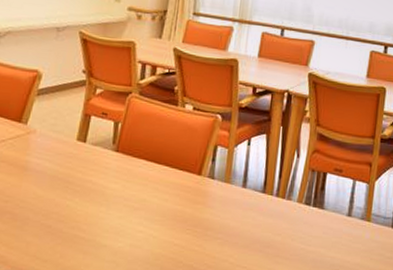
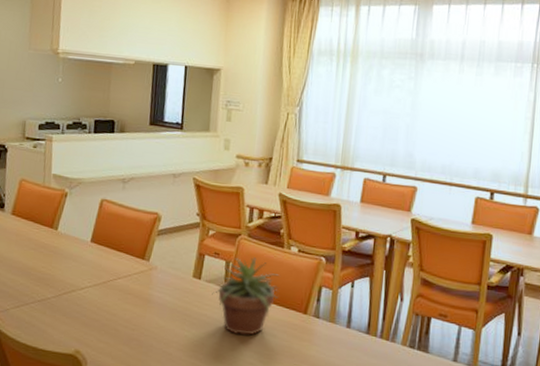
potted plant: none [98,117,173,201] -> present [212,257,280,336]

